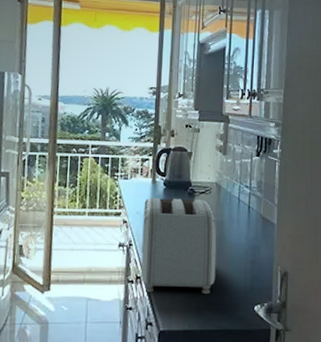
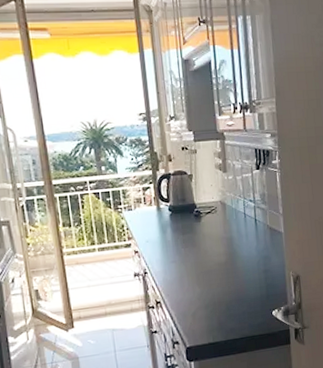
toaster: present [141,197,217,294] -> none [152,219,232,315]

